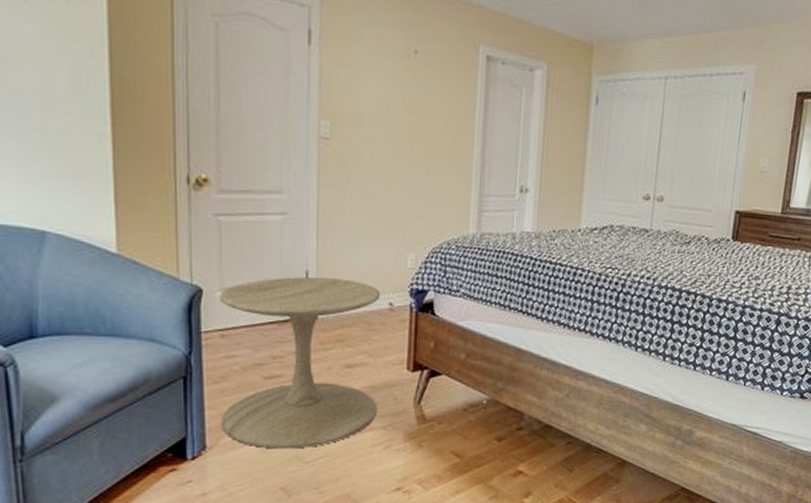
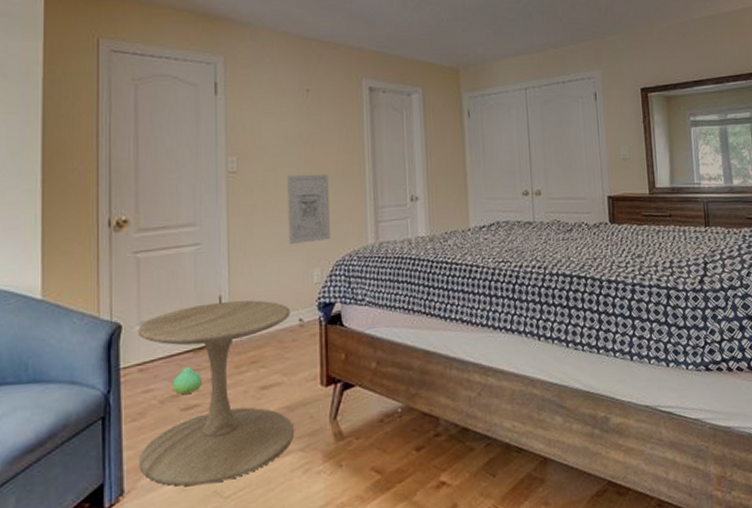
plush toy: none [255,337,286,363] -> present [172,366,203,394]
wall art: none [383,148,432,226] -> present [287,173,330,245]

